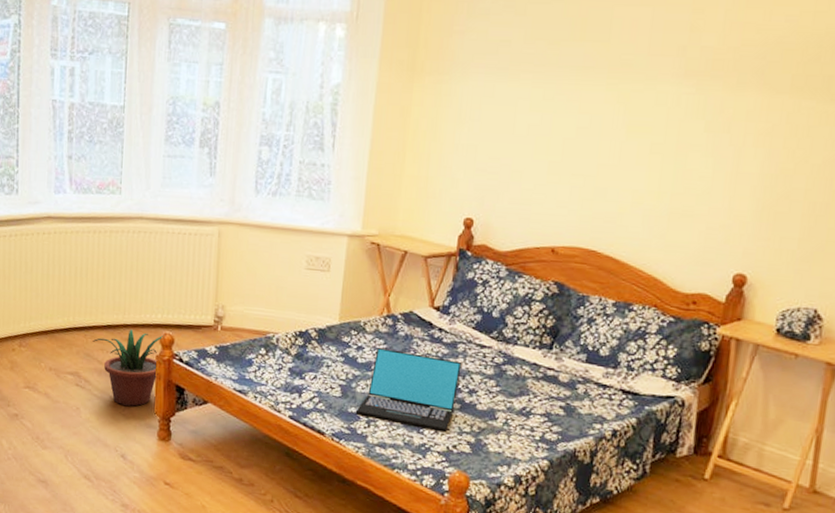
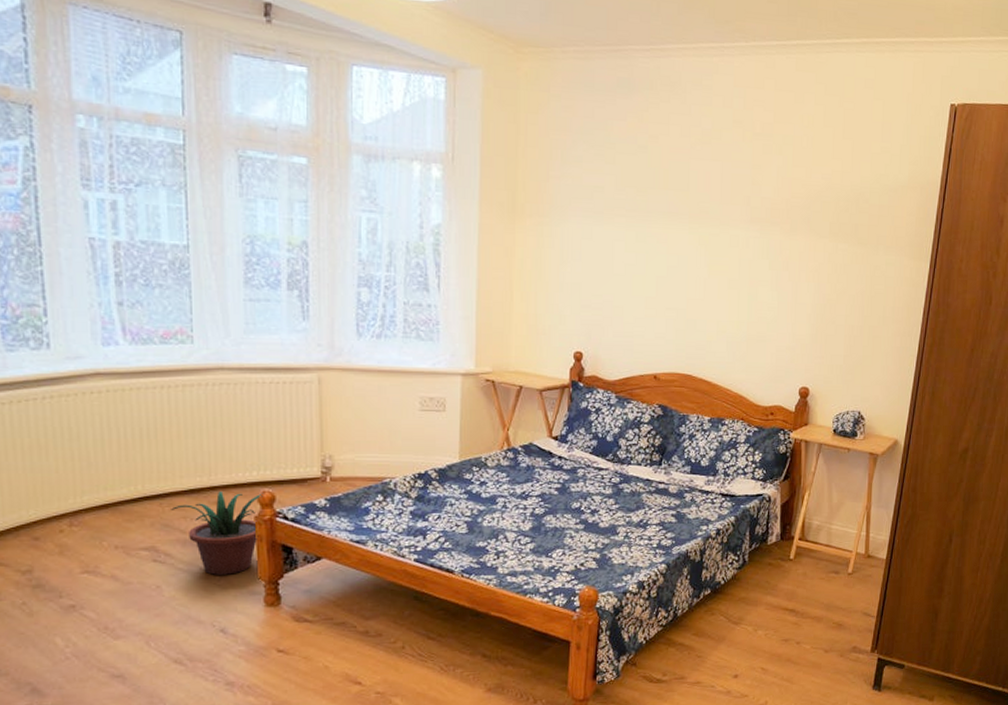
laptop: present [355,348,462,431] -> none [483,481,582,552]

